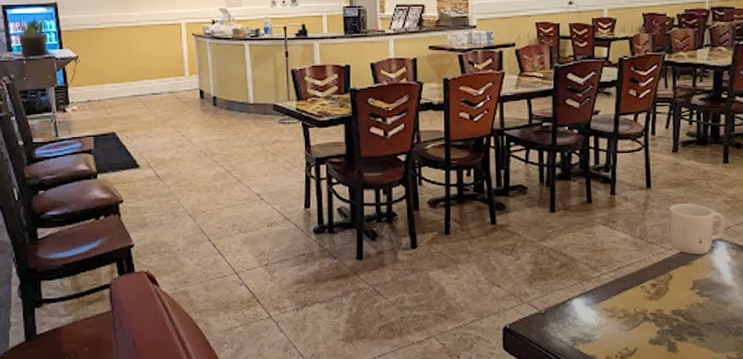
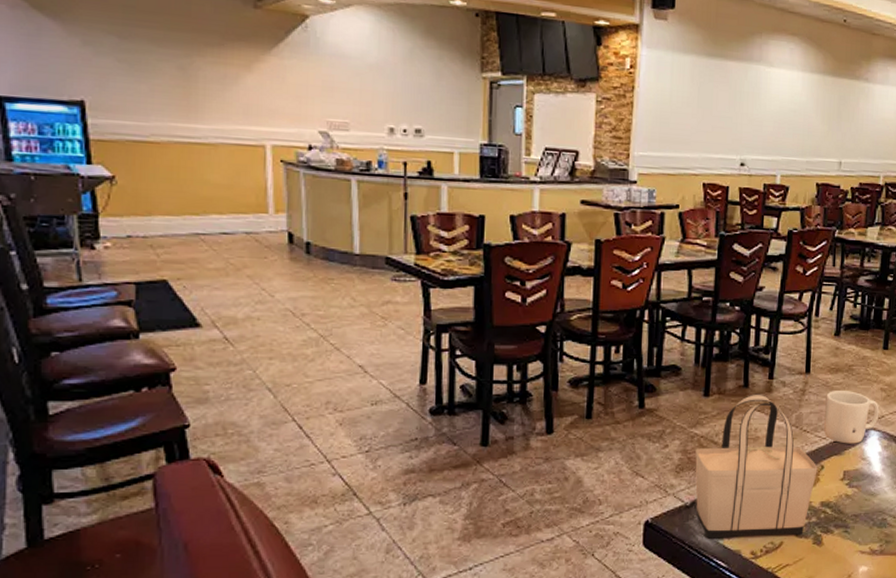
planter: present [18,16,47,58] -> none [23,115,68,174]
shopping bag: none [546,209,666,344] -> present [695,394,818,539]

